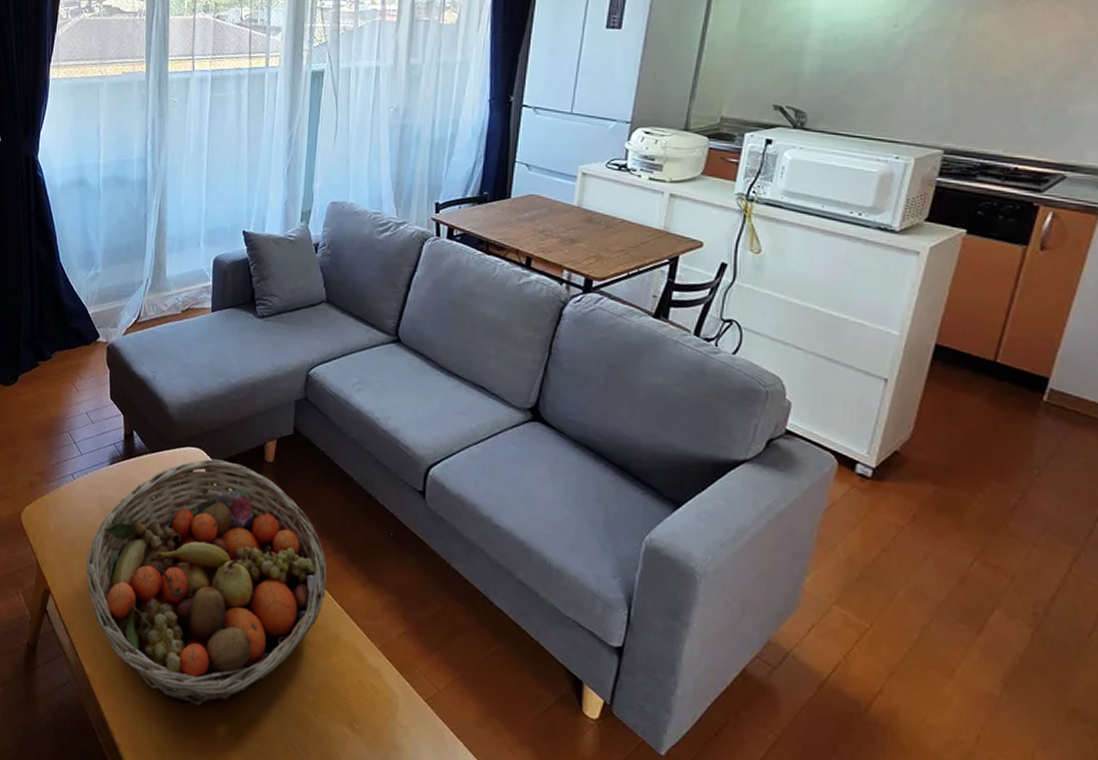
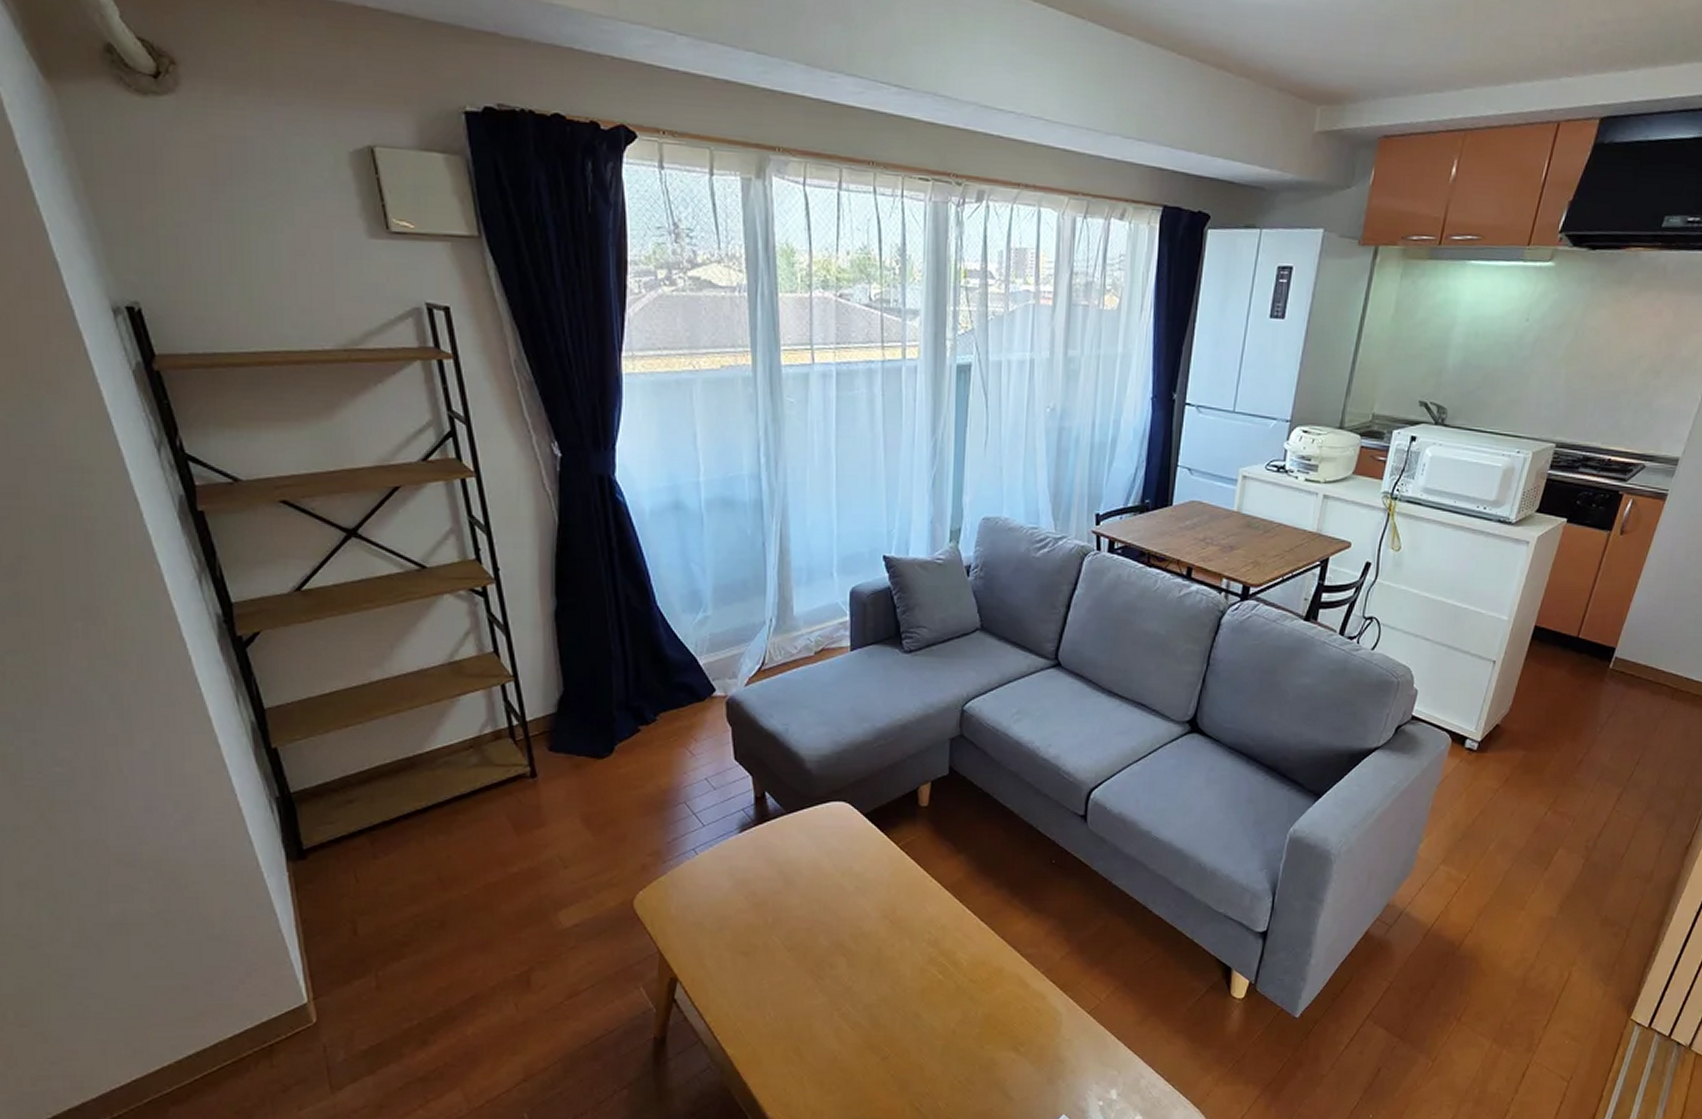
fruit basket: present [85,459,327,706] -> none [718,811,989,1063]

